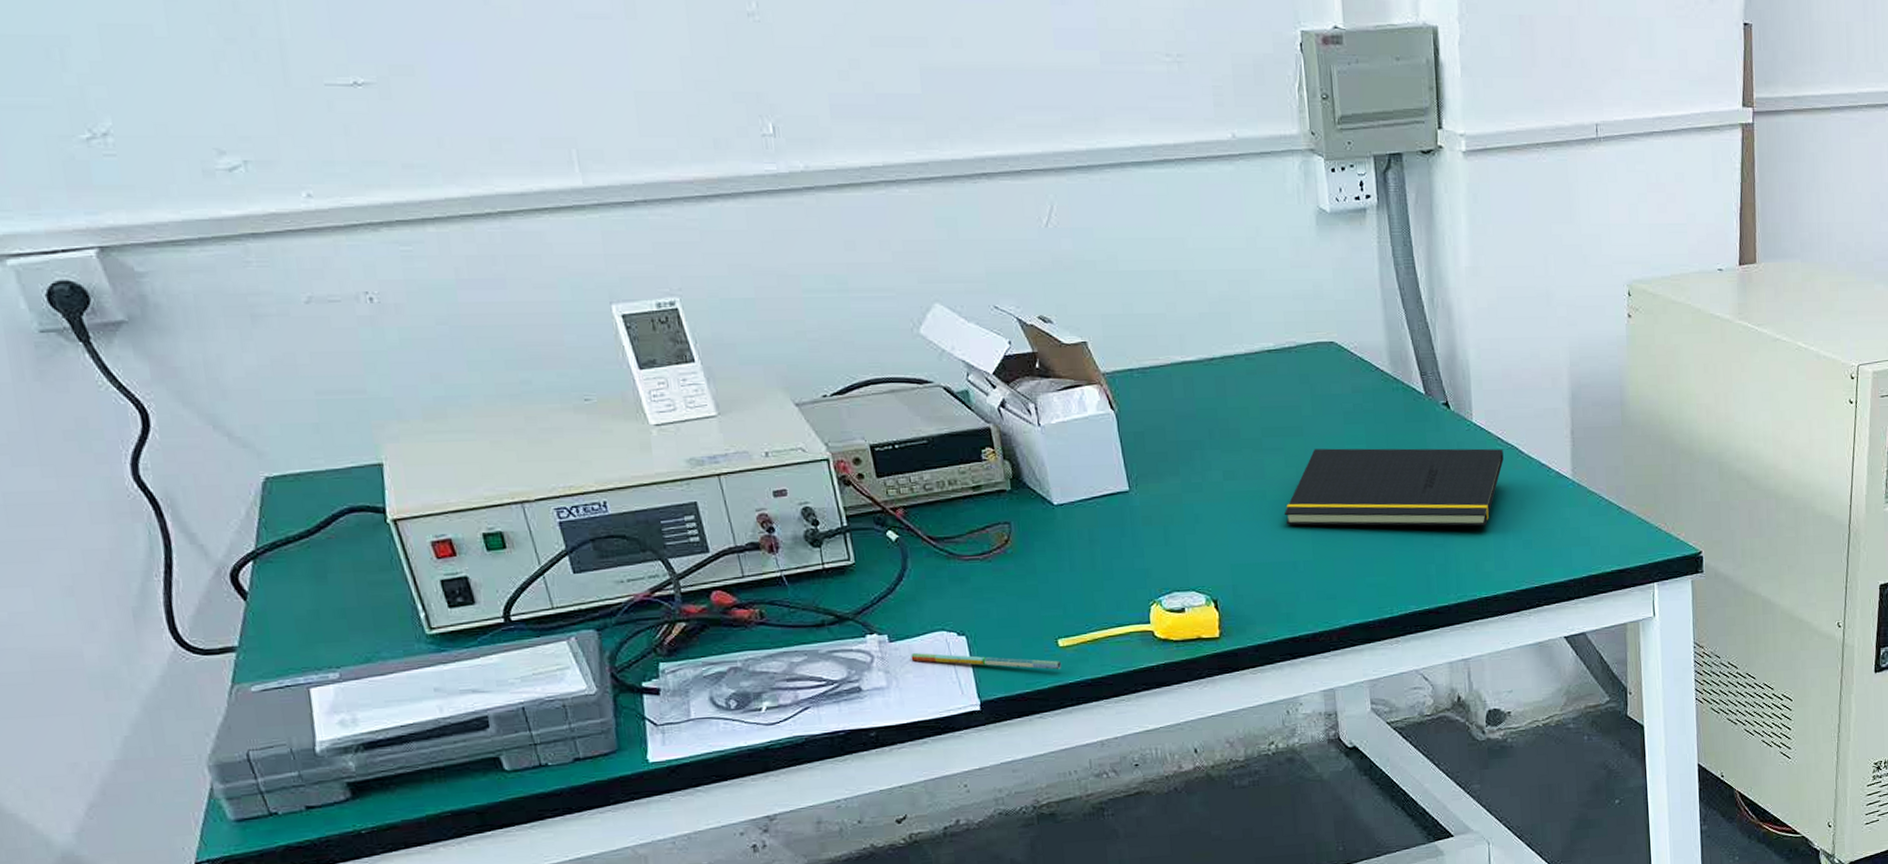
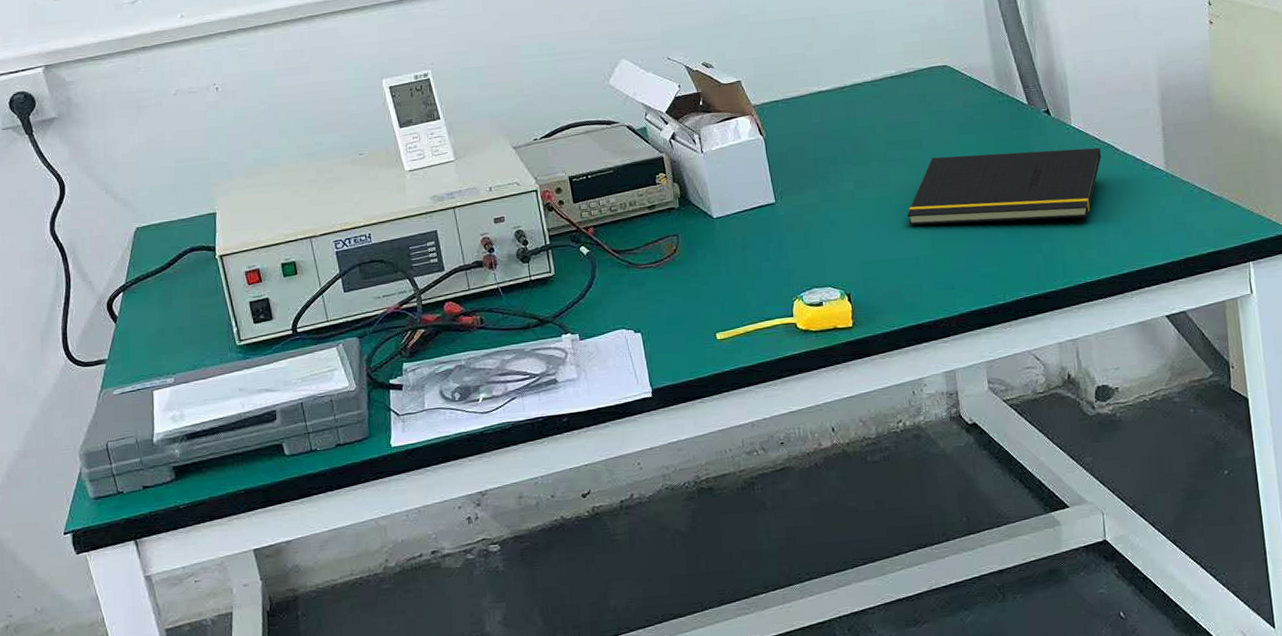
pen: present [911,653,1062,670] -> none [597,348,720,360]

